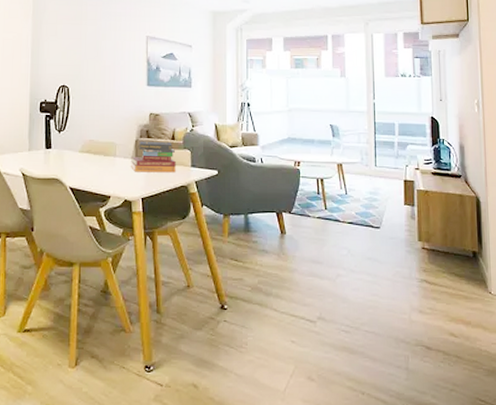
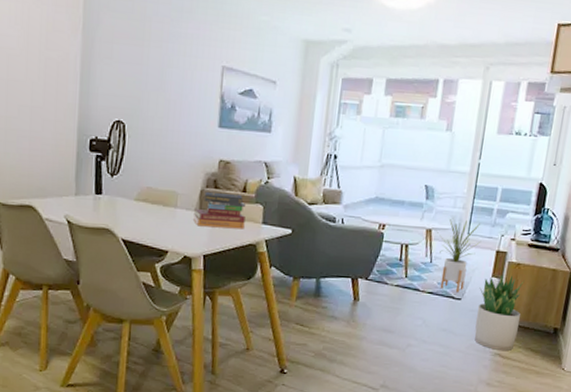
house plant: none [346,151,387,222] -> present [436,216,480,293]
planter: none [395,202,439,277] -> present [474,275,525,352]

